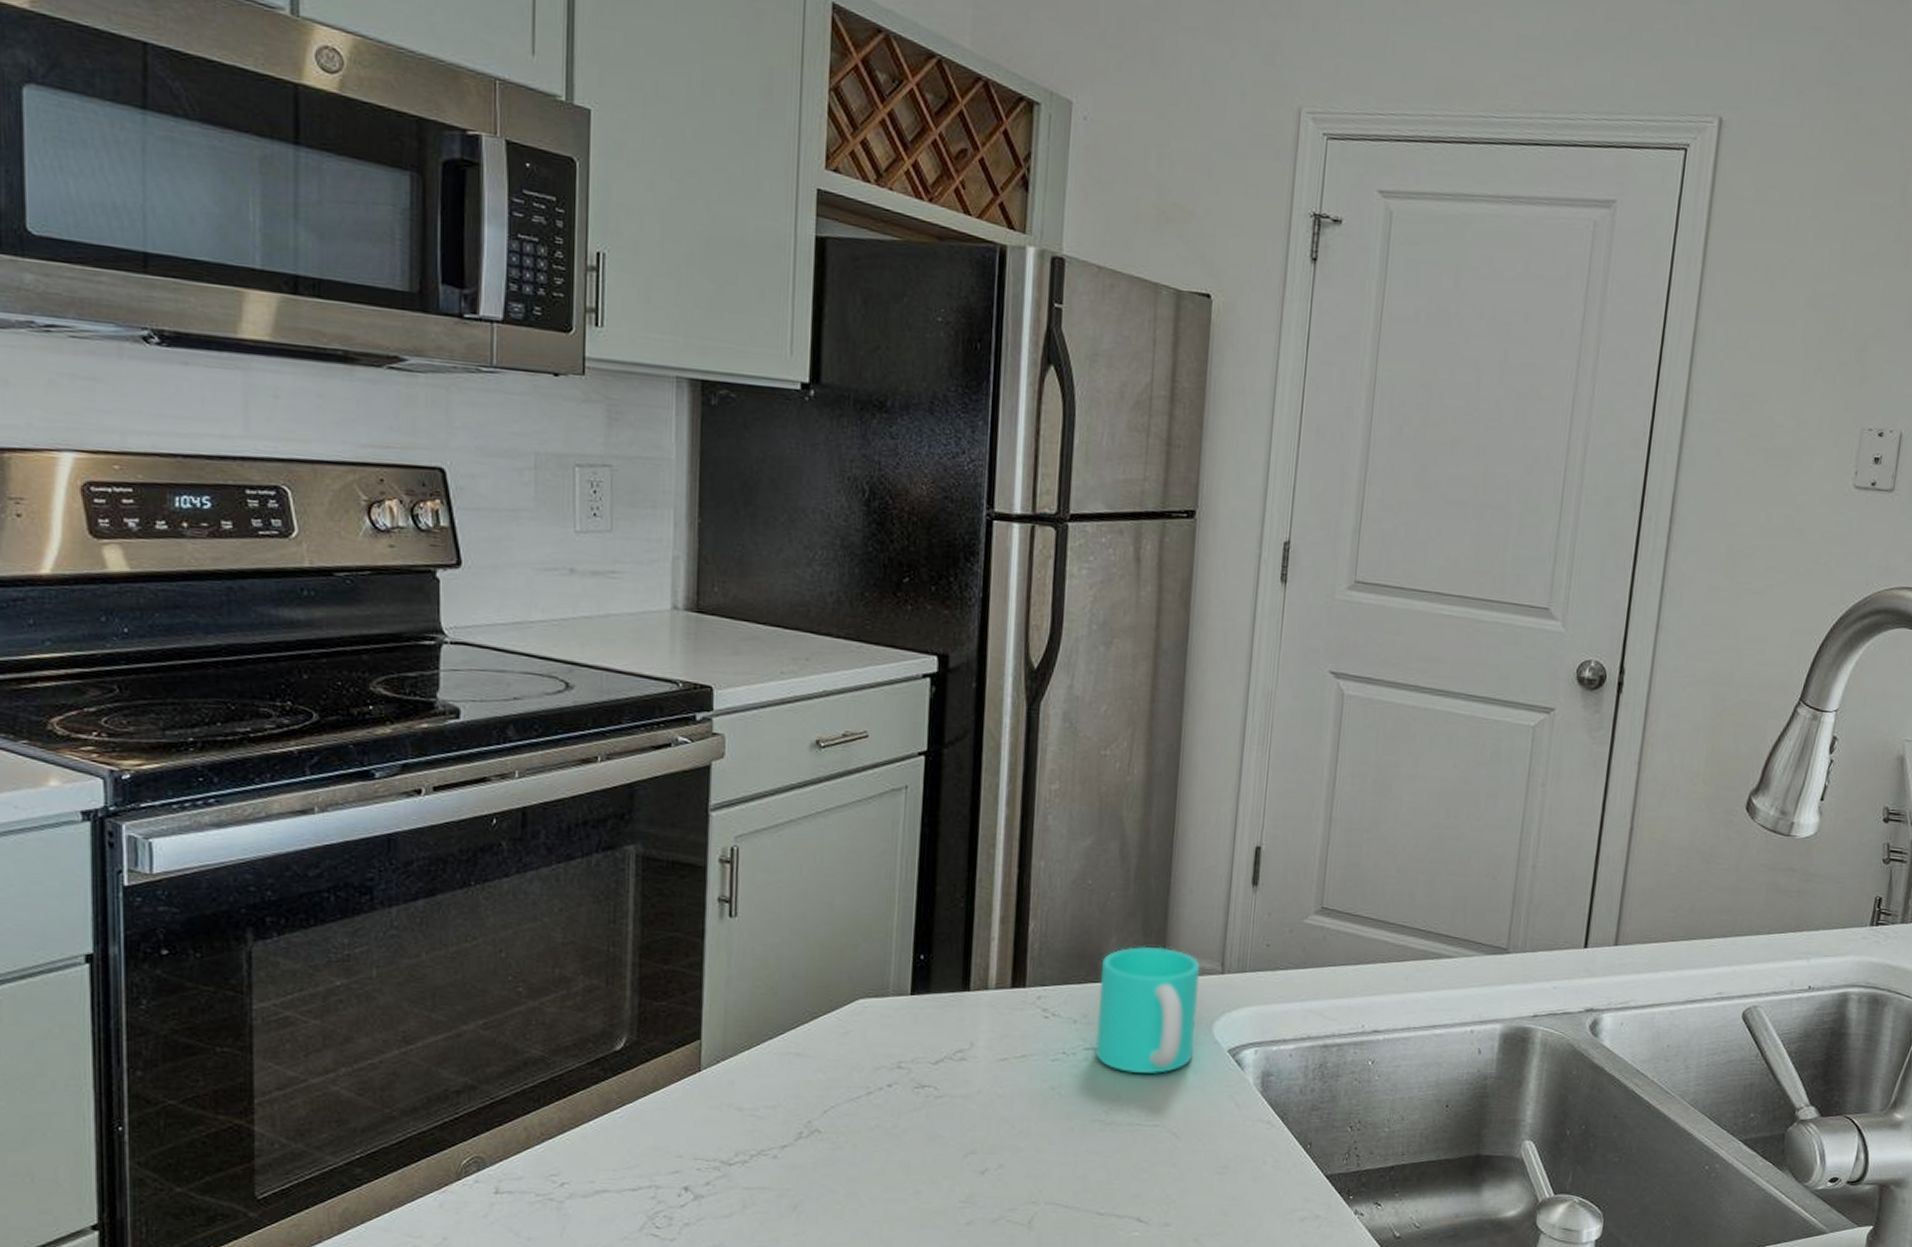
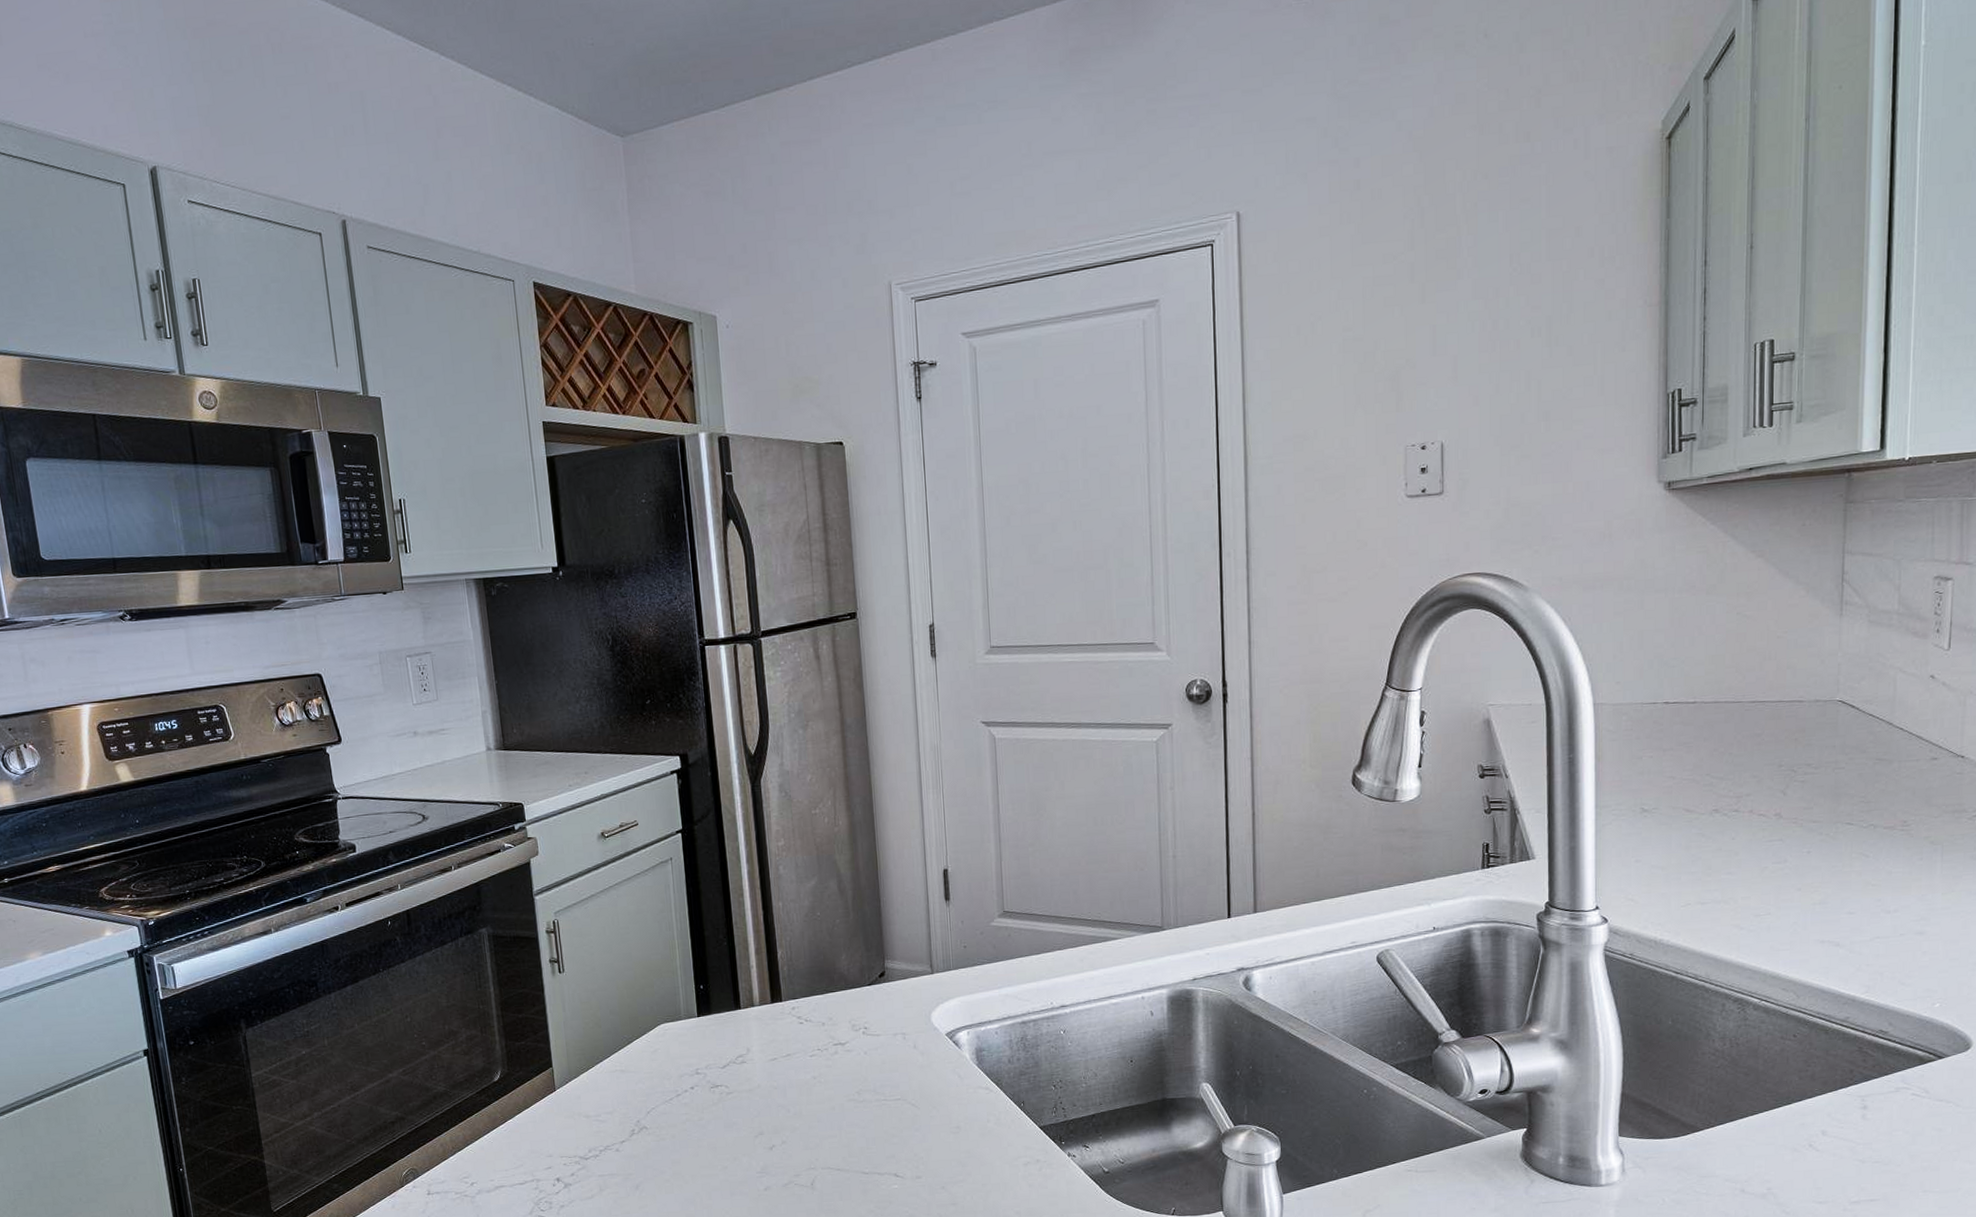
cup: present [1095,946,1200,1074] -> none [837,958,919,1060]

